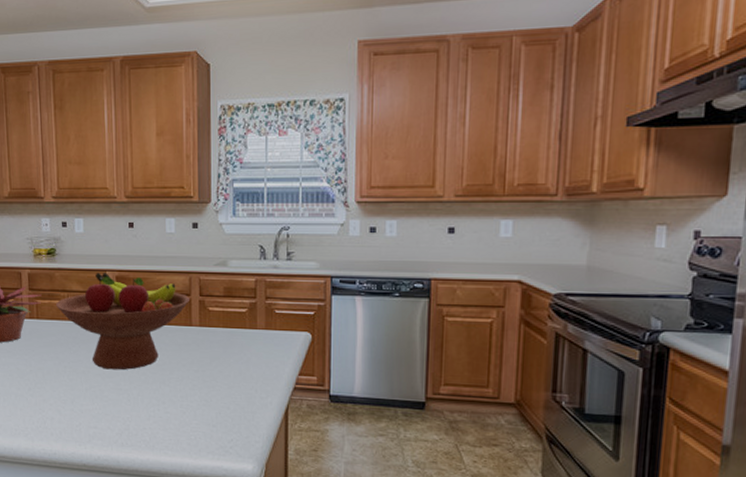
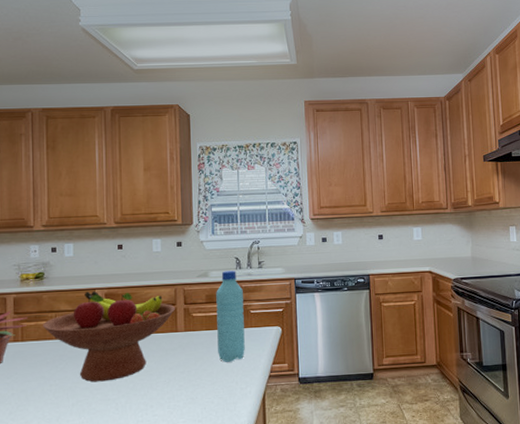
water bottle: none [236,261,267,367] -> present [216,271,245,362]

